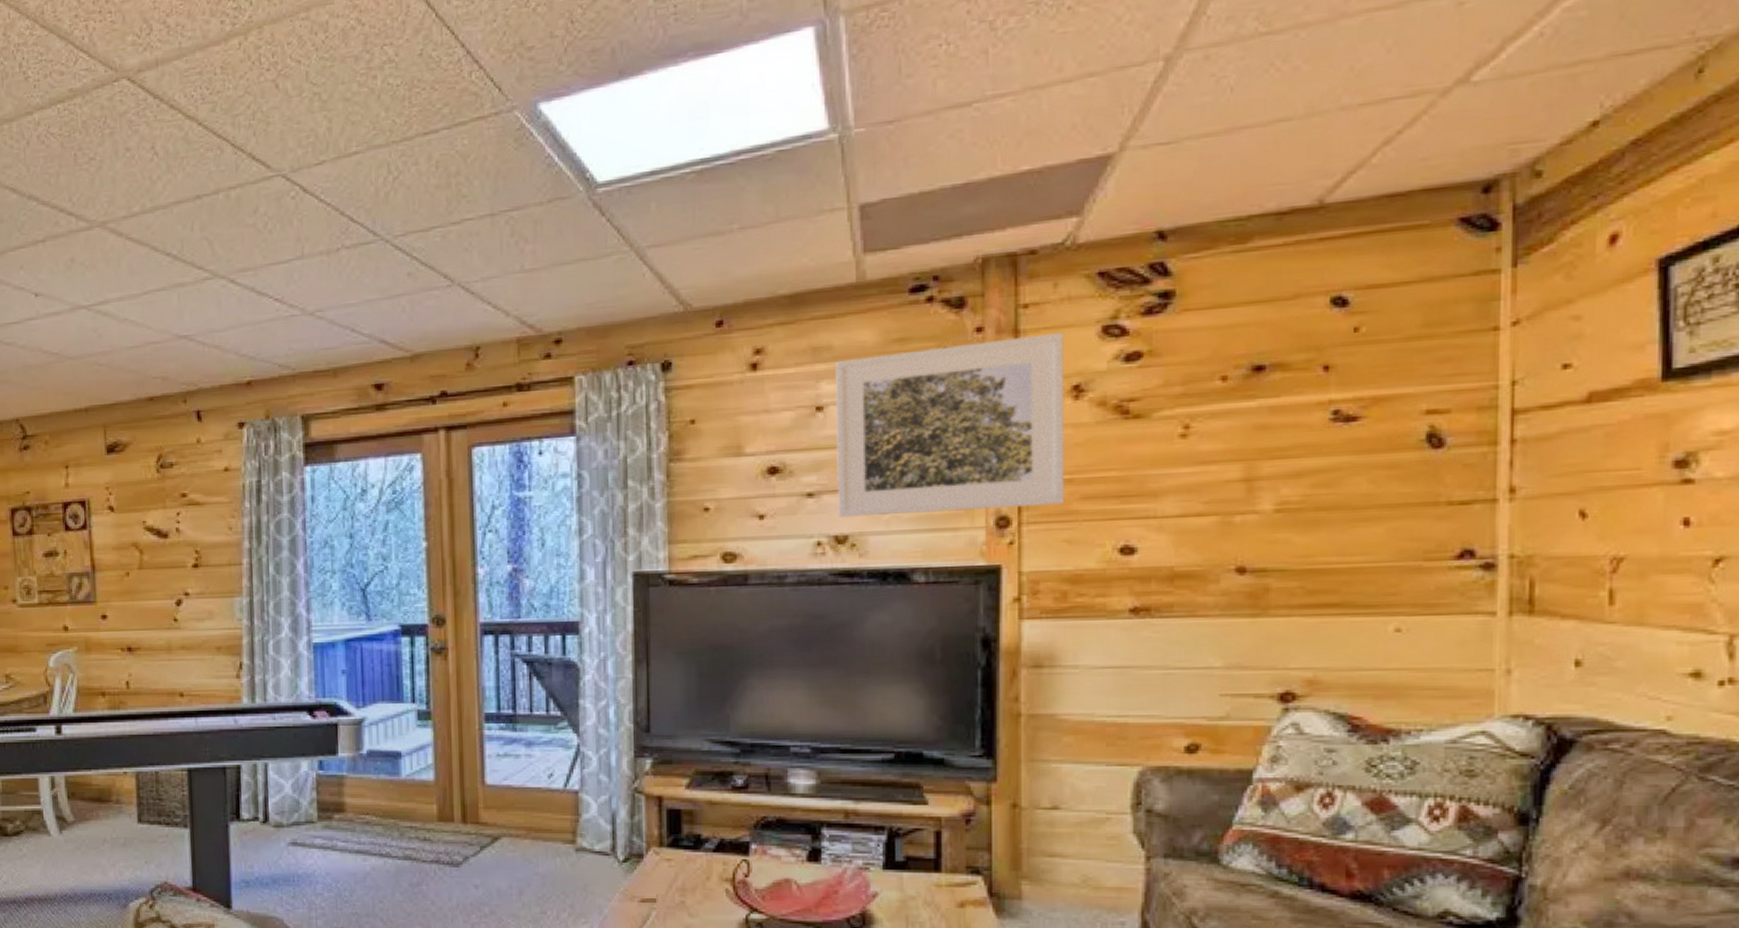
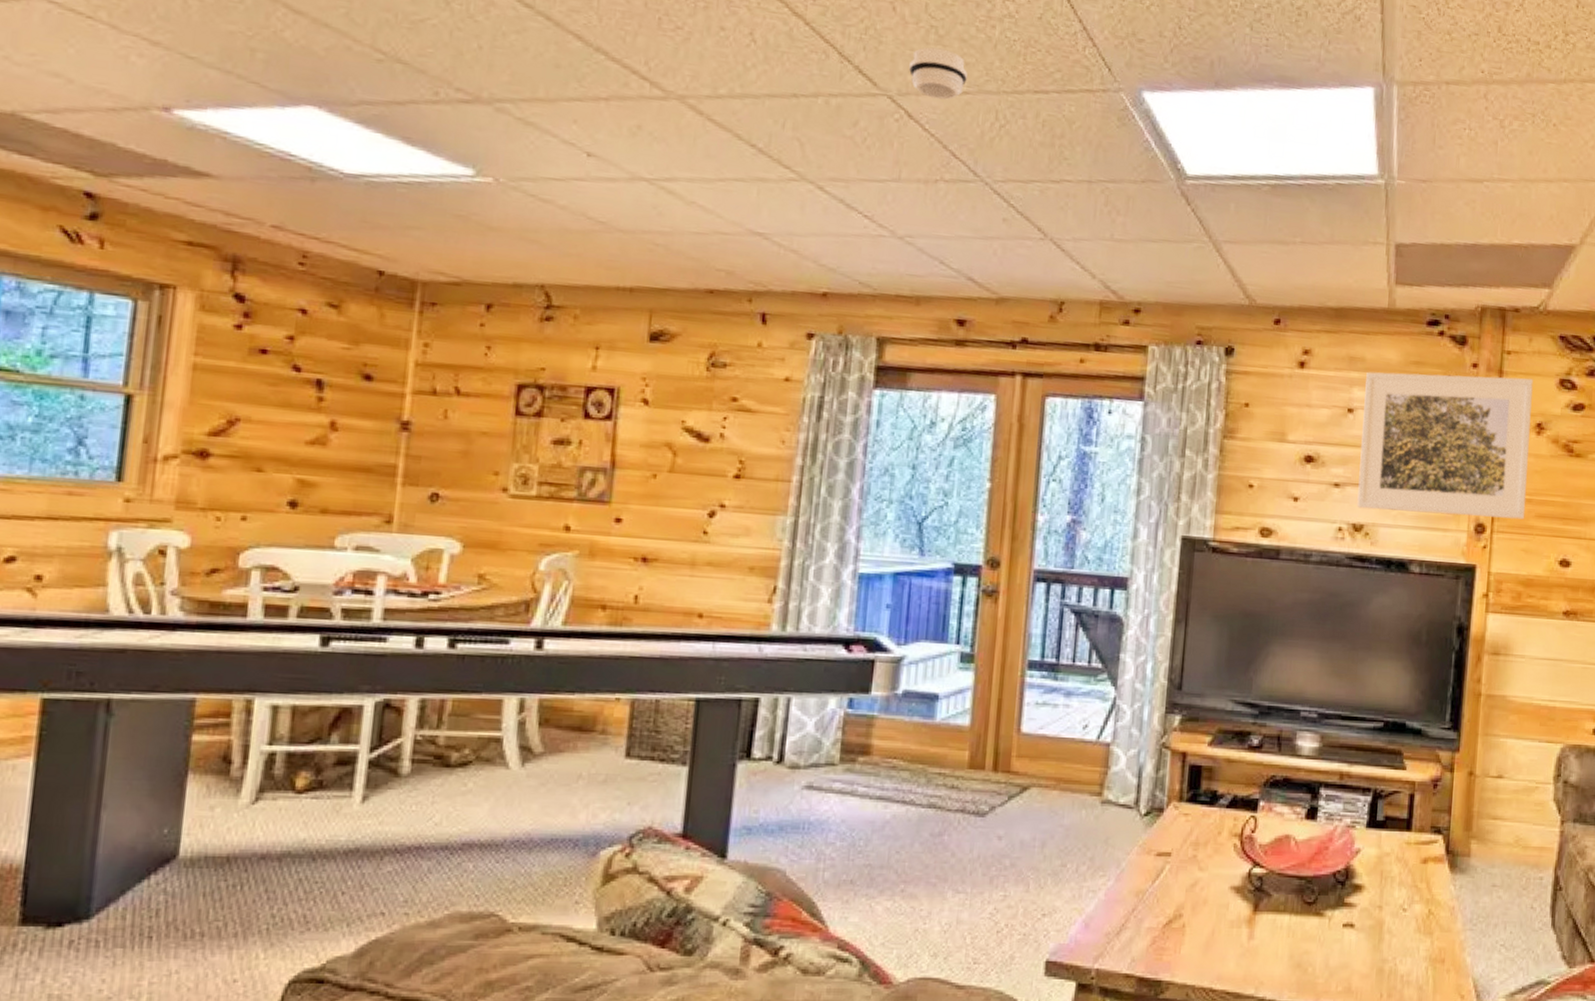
smoke detector: none [298,113,356,167] -> present [909,47,969,100]

